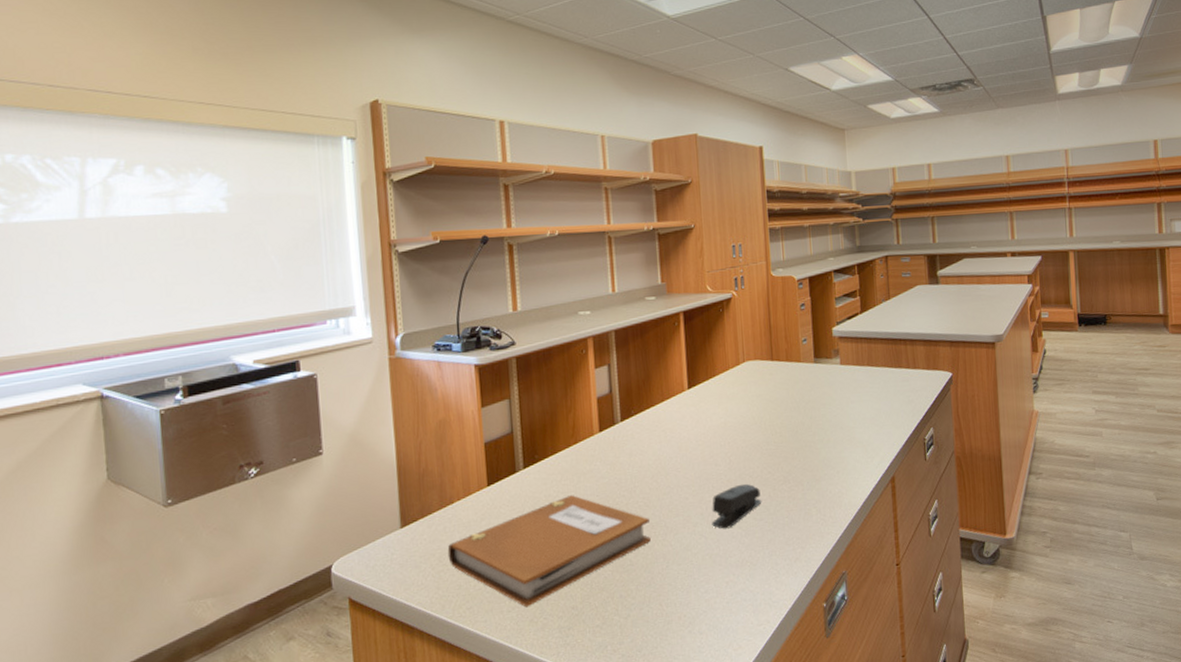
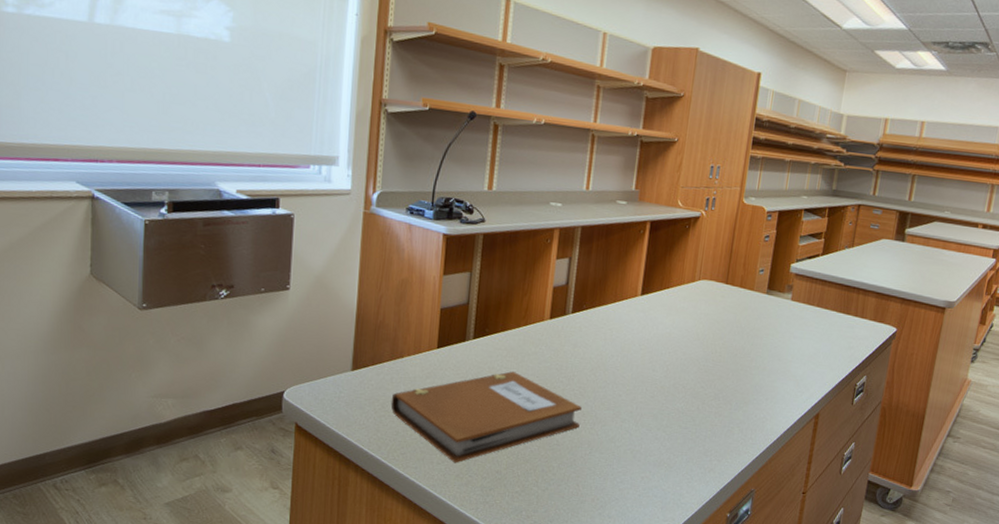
stapler: present [712,483,762,529] -> none [639,392,690,430]

